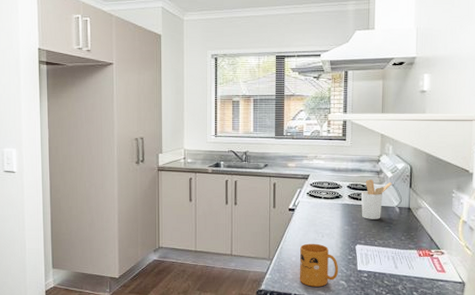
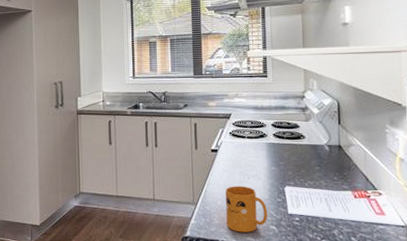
utensil holder: present [361,179,393,219] -> none [286,117,320,159]

